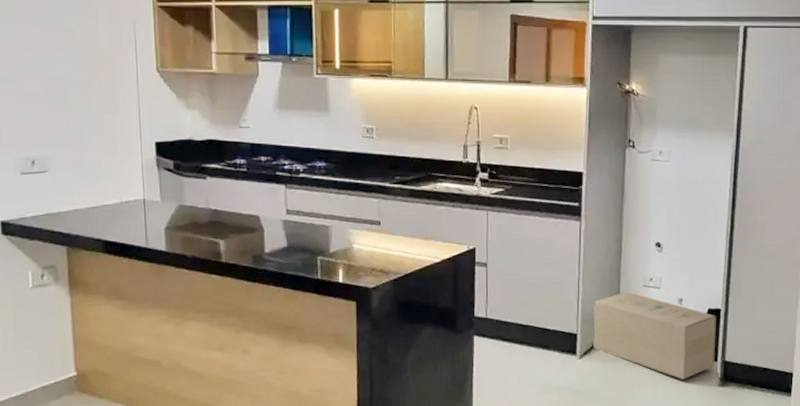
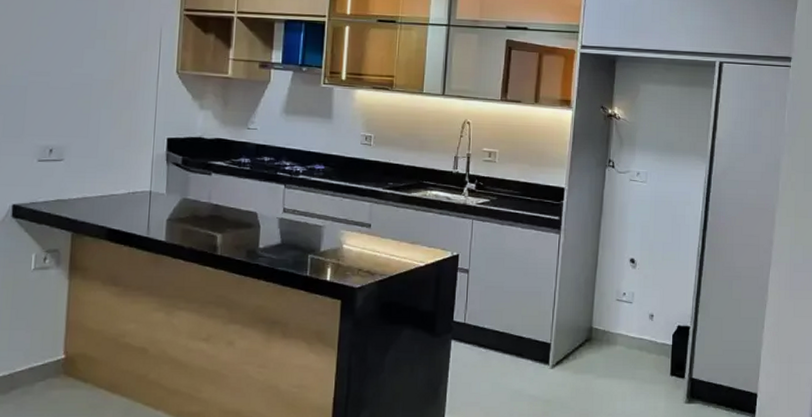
cardboard box: present [593,291,716,380] -> none [566,304,685,395]

